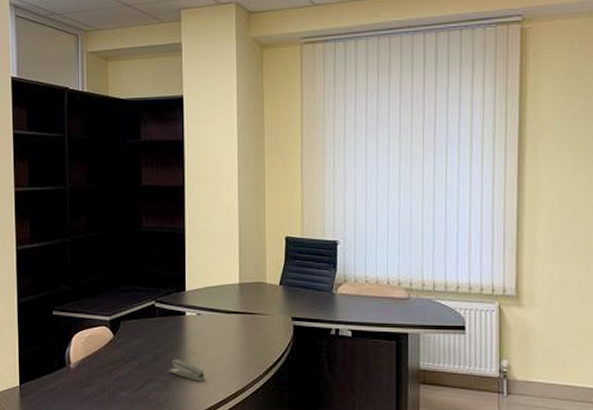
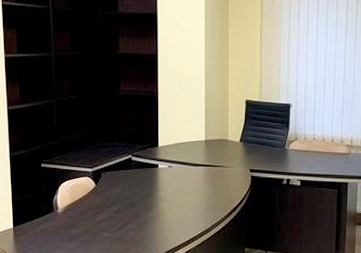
stapler: present [168,358,205,382] -> none [143,204,175,224]

